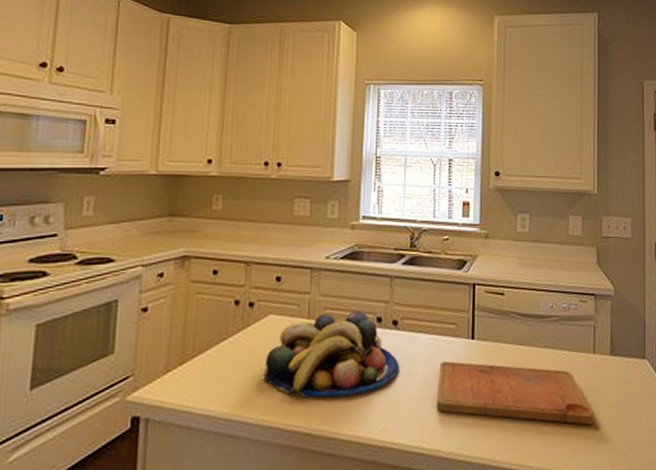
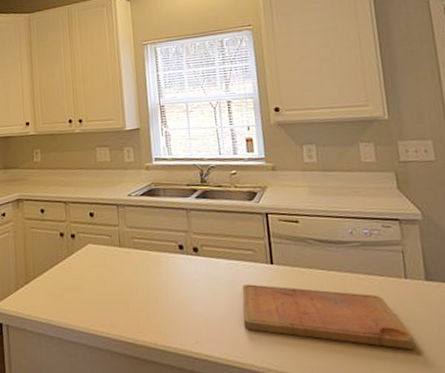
fruit bowl: present [262,311,399,398] -> none [89,239,205,314]

